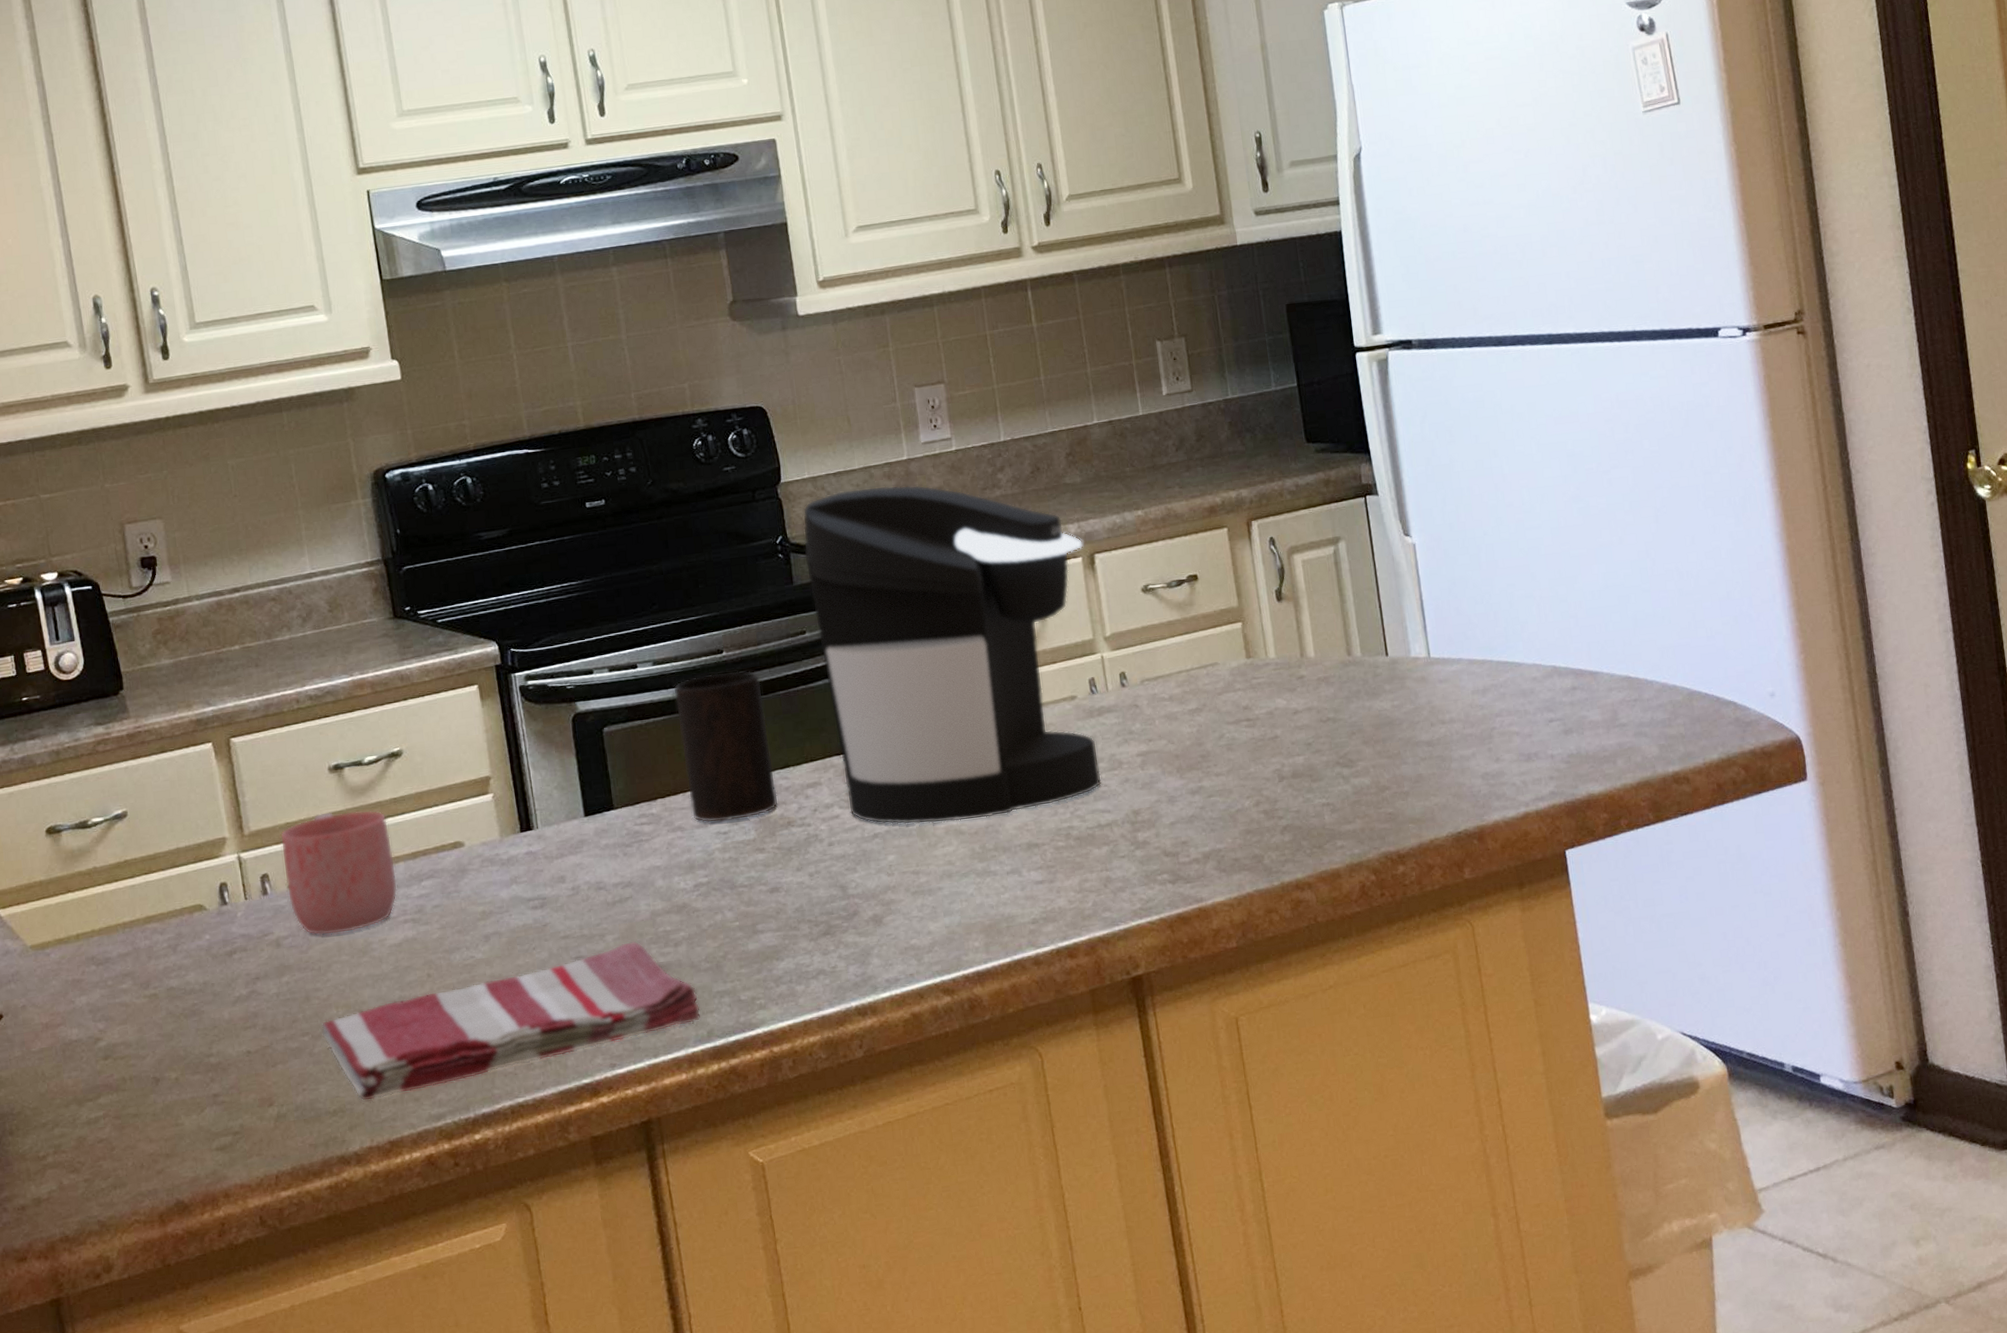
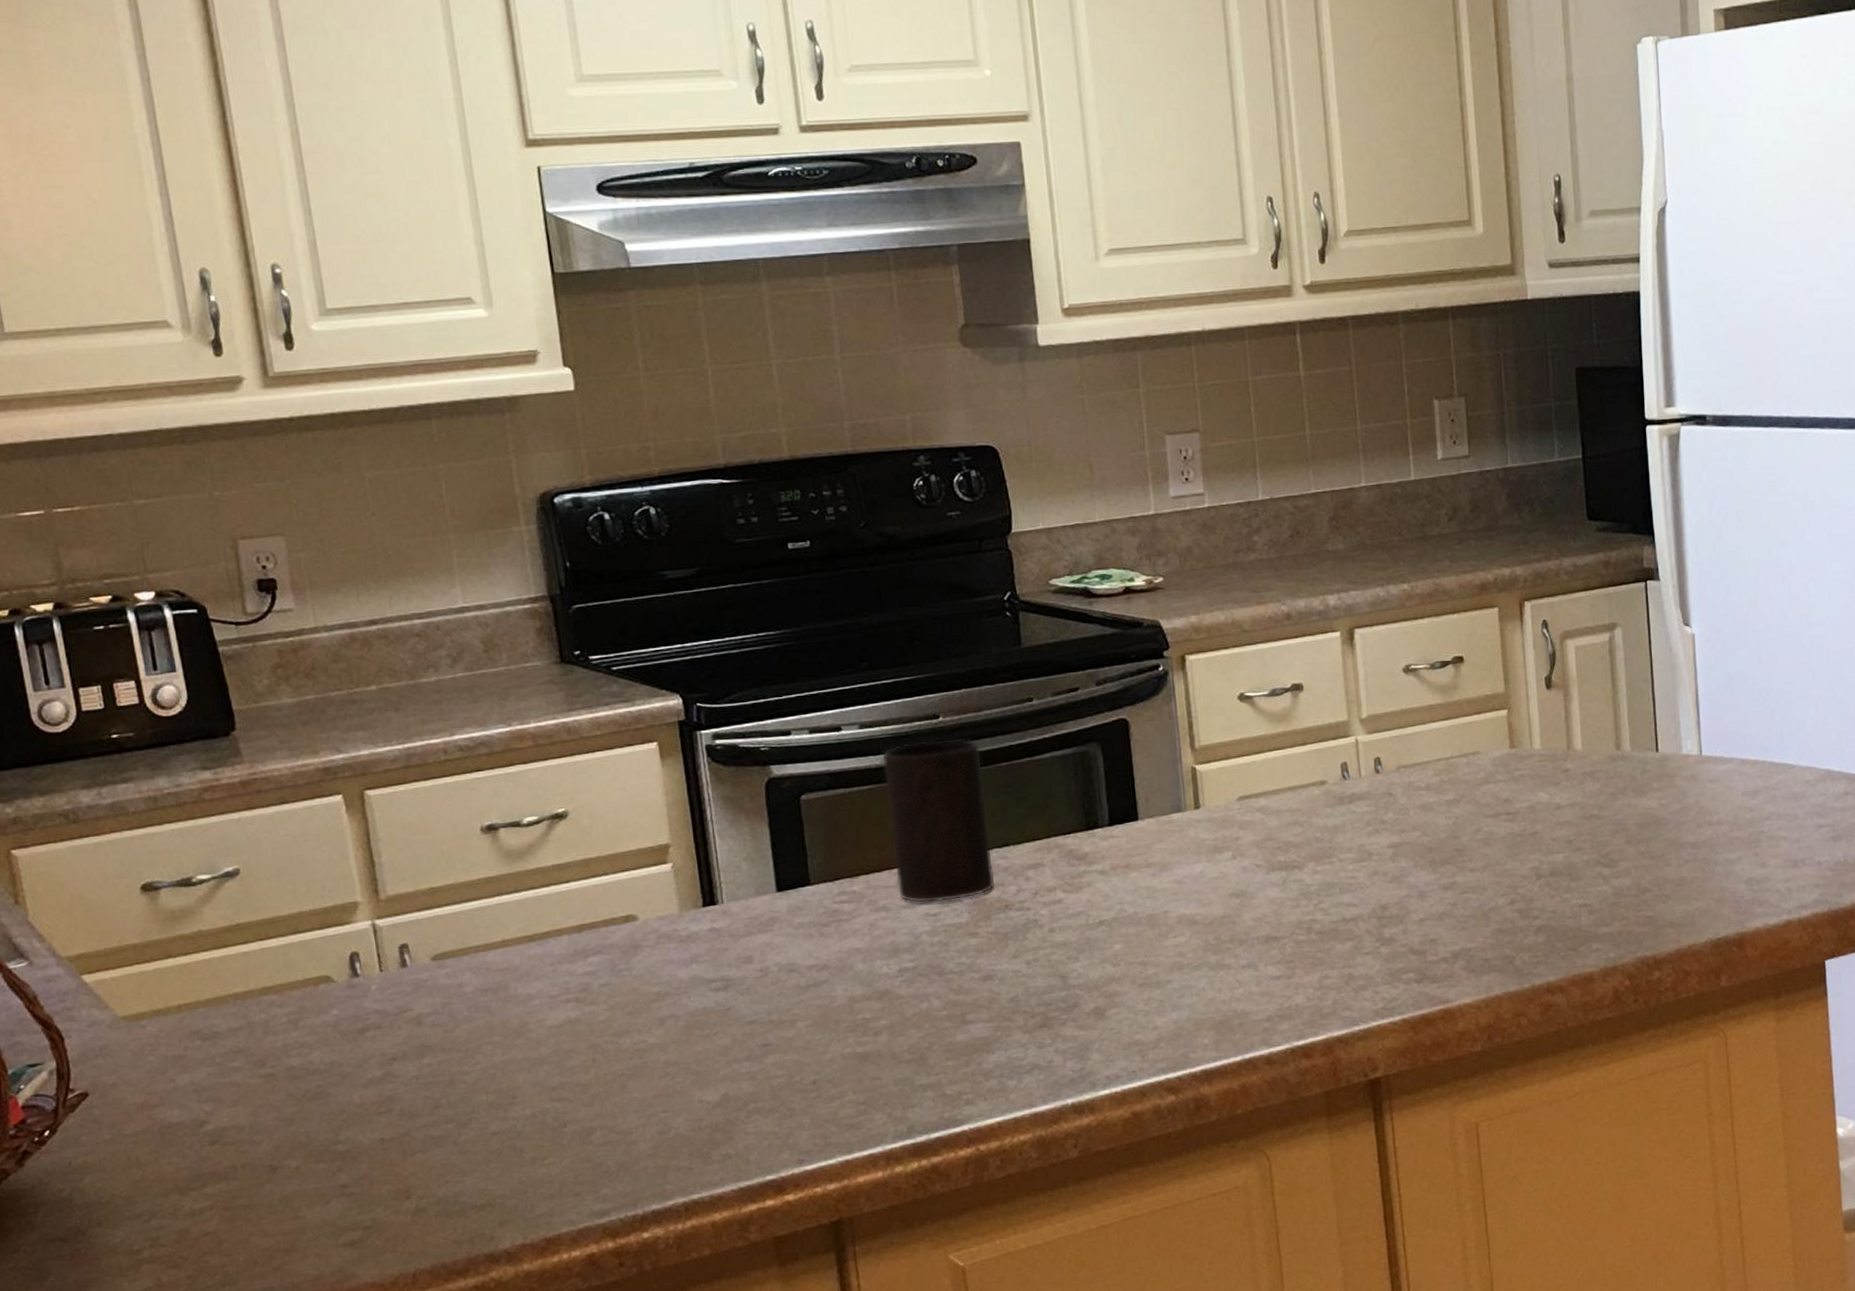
mug: present [280,810,398,936] -> none [422,876,560,1014]
dish towel: present [321,940,701,1102] -> none [467,1028,901,1196]
coffee maker: present [803,485,1102,825] -> none [1034,542,1349,912]

